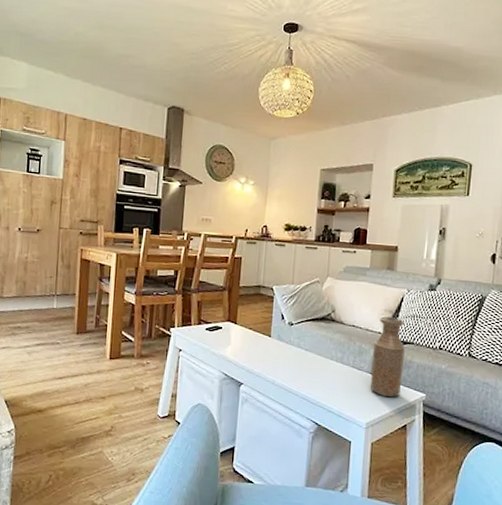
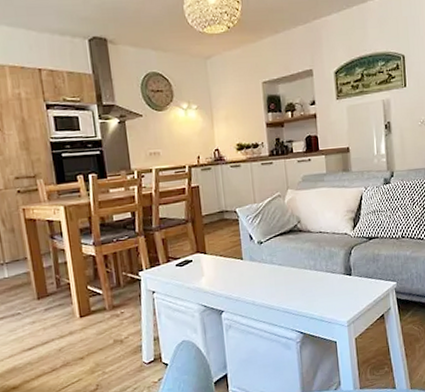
bottle: present [370,316,405,398] -> none [342,216,374,293]

